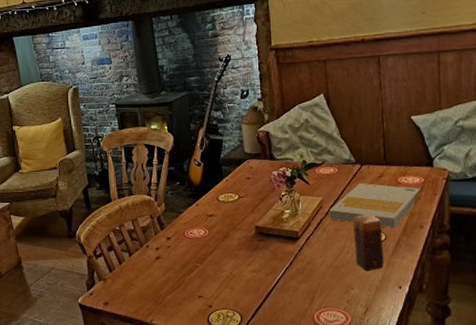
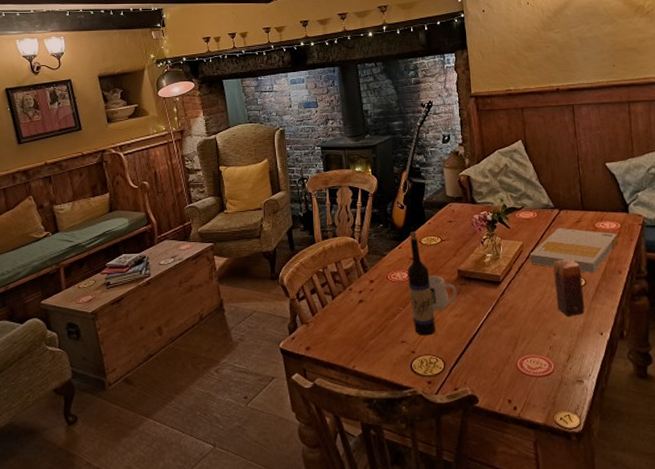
wine bottle: none [205,188,232,291] -> present [407,231,435,336]
mug: none [226,232,255,267] -> present [428,275,457,311]

